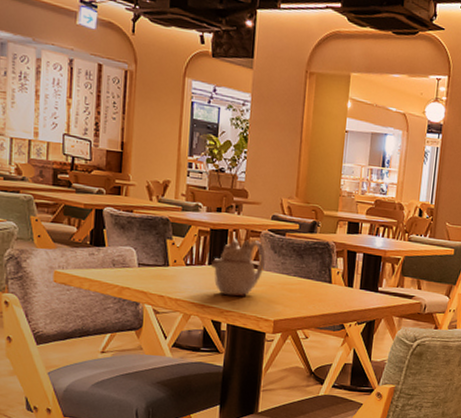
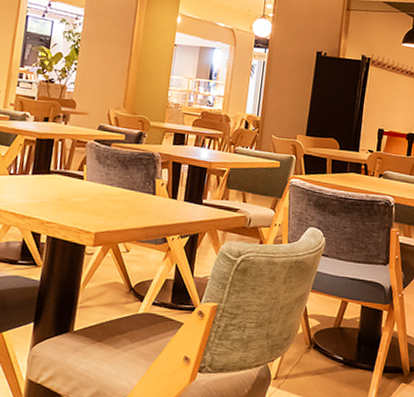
teapot: present [211,238,266,297] -> none [35,148,91,208]

